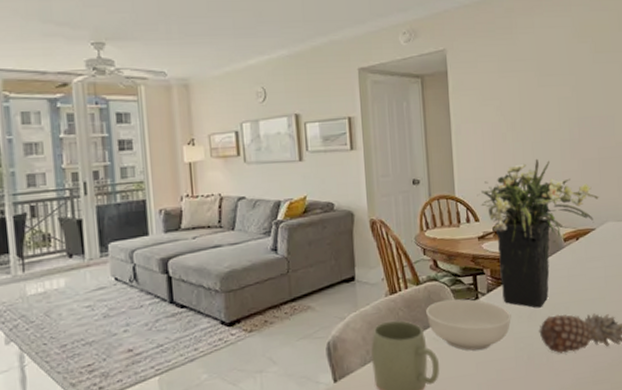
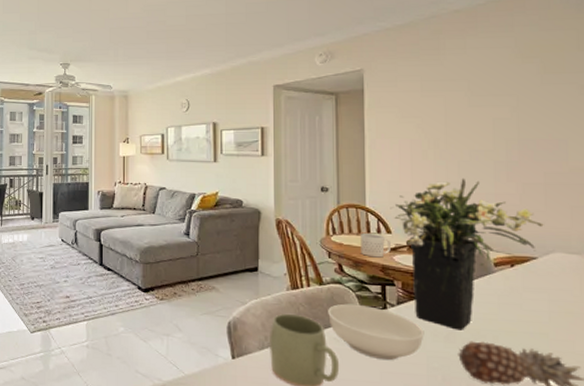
mug: none [452,223,479,249] -> present [360,233,391,258]

